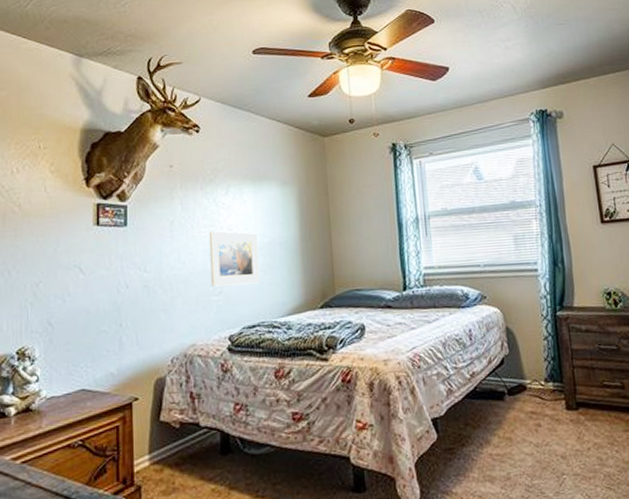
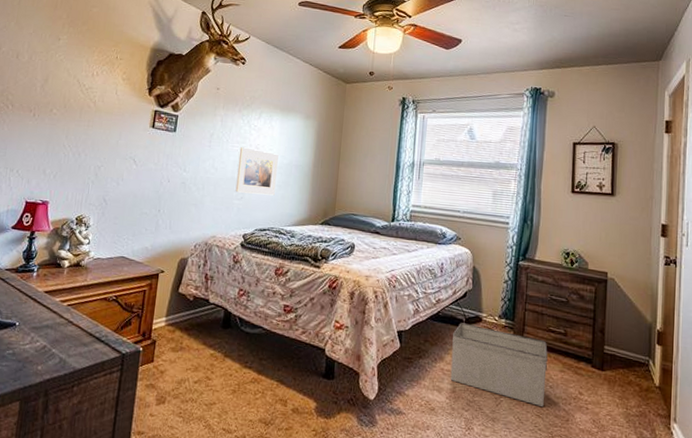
storage bin: none [495,395,613,477] -> present [450,323,548,406]

